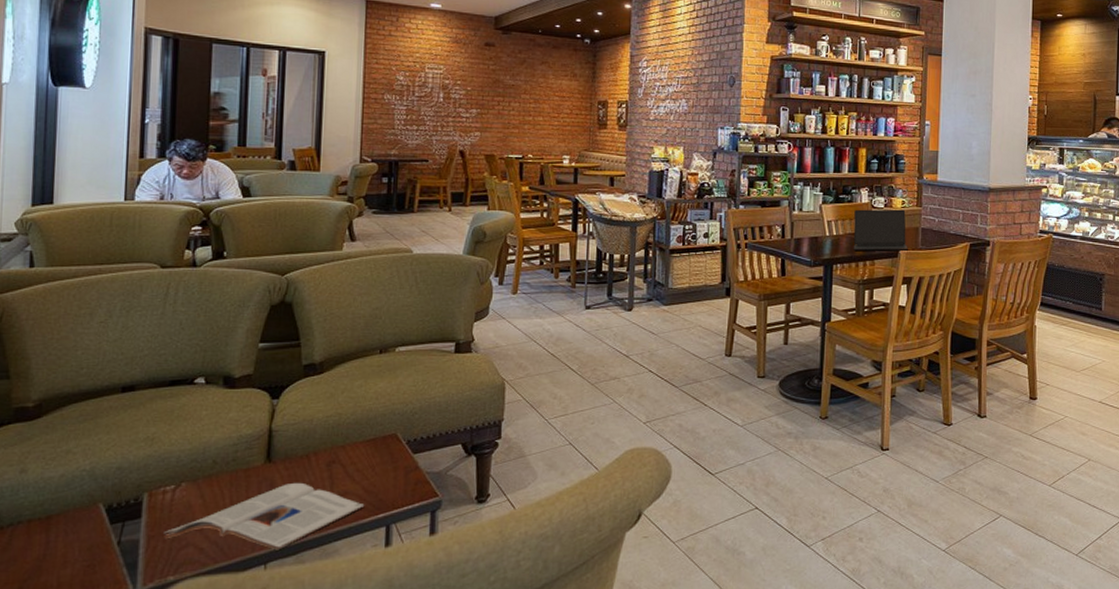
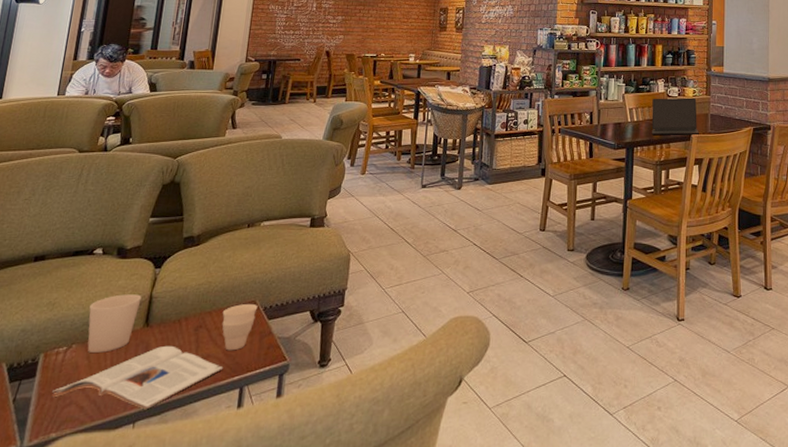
dixie cup: none [197,428,259,492] -> present [87,294,142,354]
cup: none [358,436,400,487] -> present [222,303,258,351]

